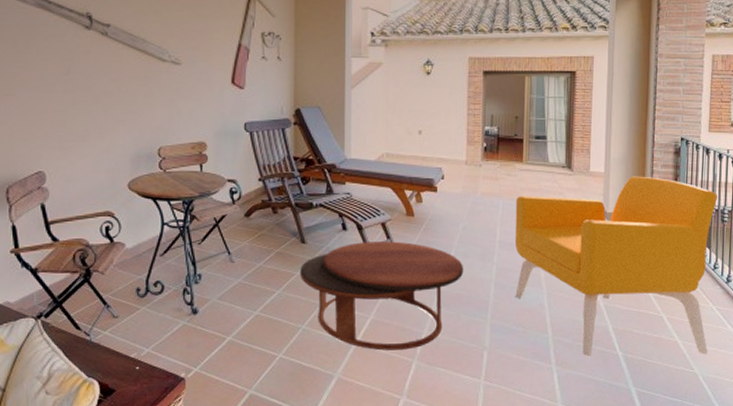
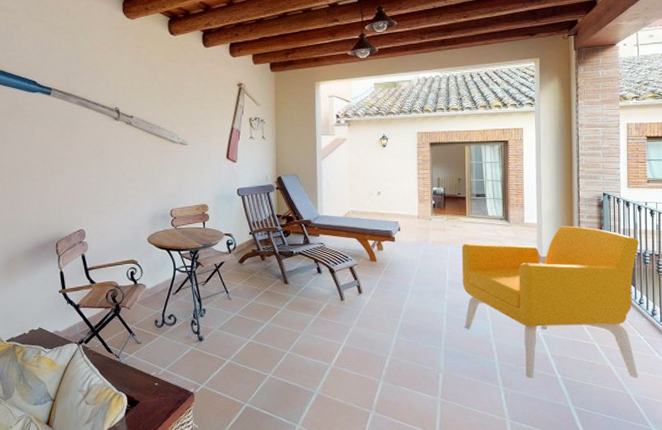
coffee table: present [300,241,464,351] -> none [284,282,420,372]

